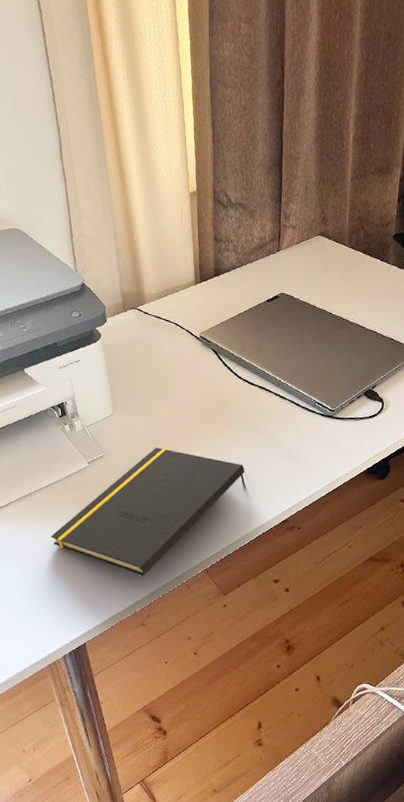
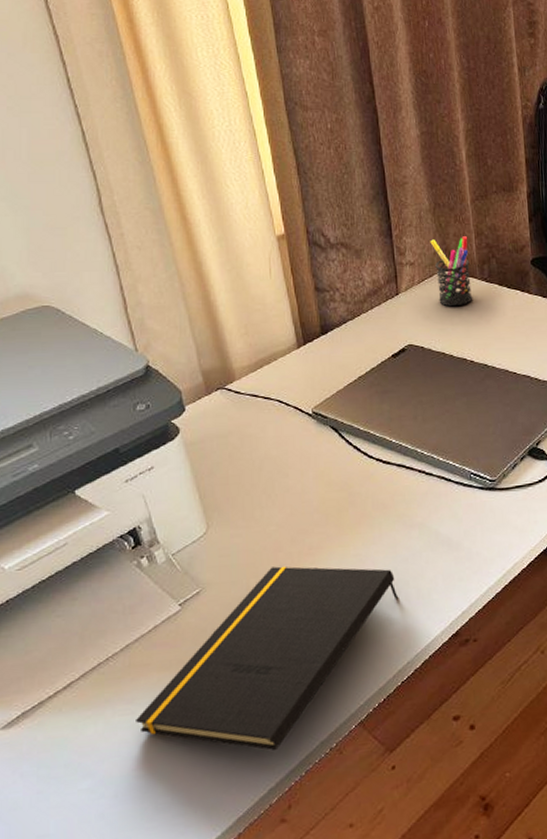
pen holder: none [311,208,344,267] -> present [430,236,473,307]

